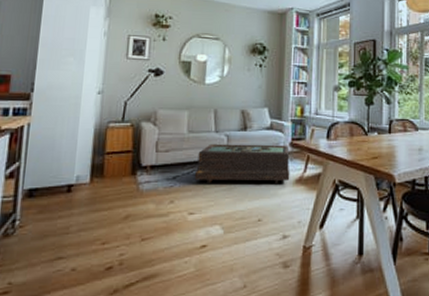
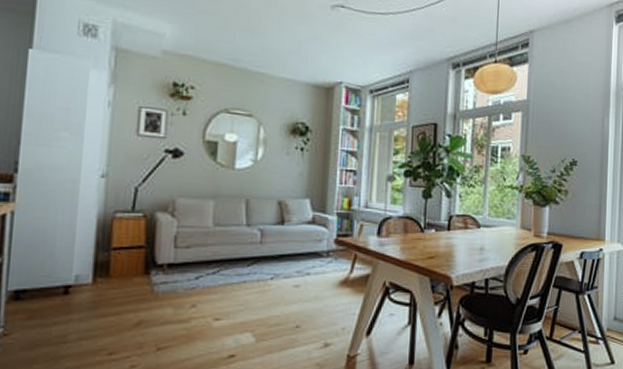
coffee table: present [194,143,290,184] -> none [221,239,335,286]

